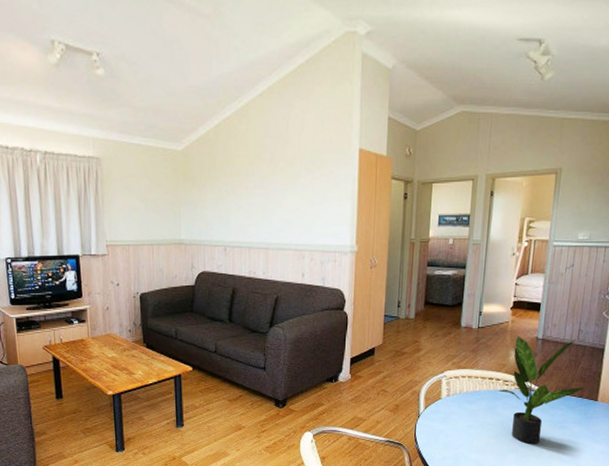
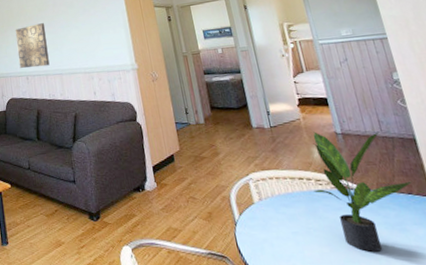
wall art: none [216,181,255,237] -> present [15,23,50,68]

